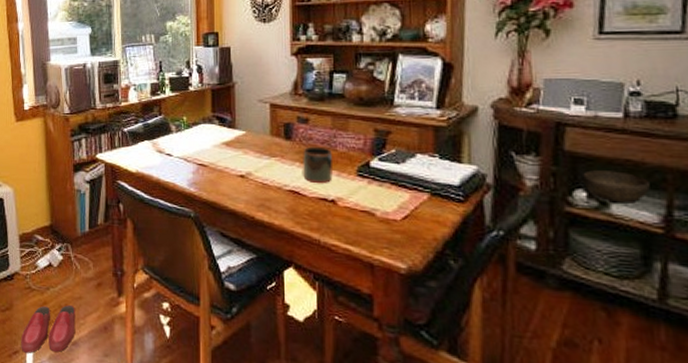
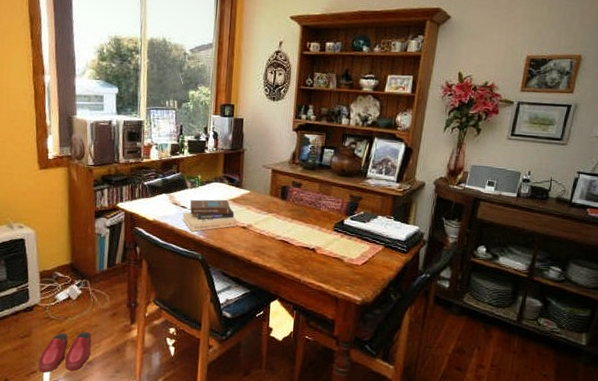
books: none [168,143,234,184] -> present [182,199,238,232]
mug: present [303,146,334,183] -> none [293,206,317,235]
bowl: present [583,170,650,204] -> none [485,233,525,257]

